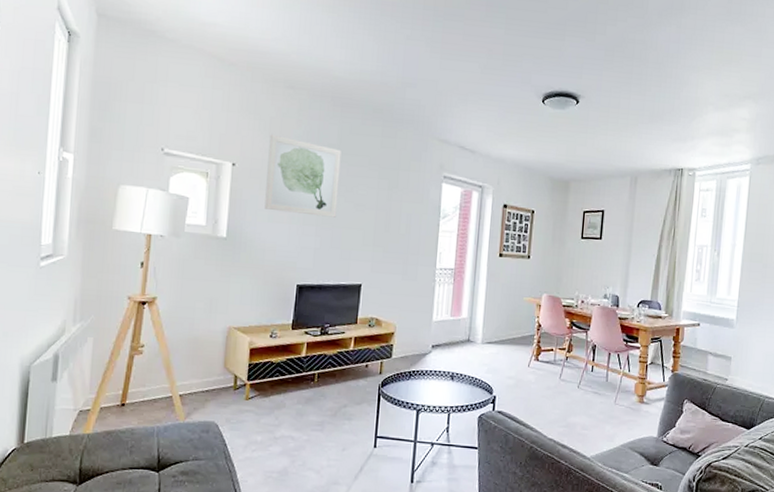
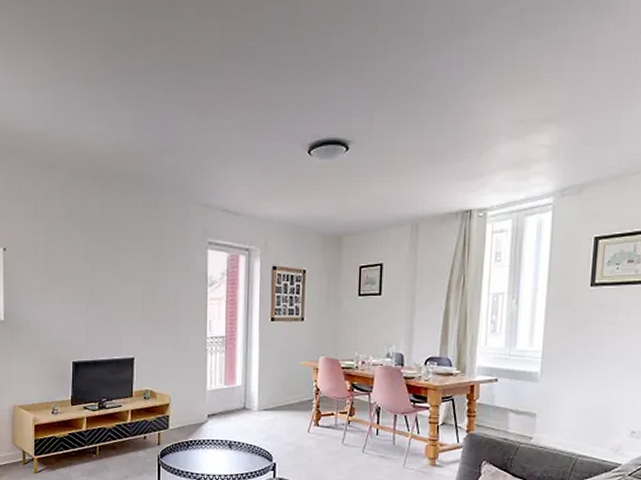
wall art: present [264,134,342,218] -> none [36,216,105,293]

